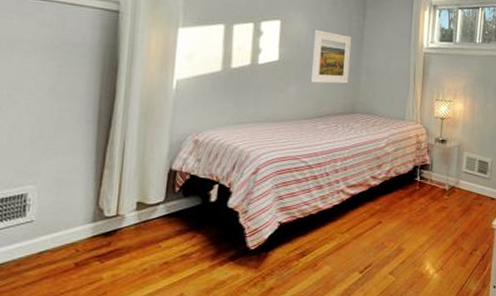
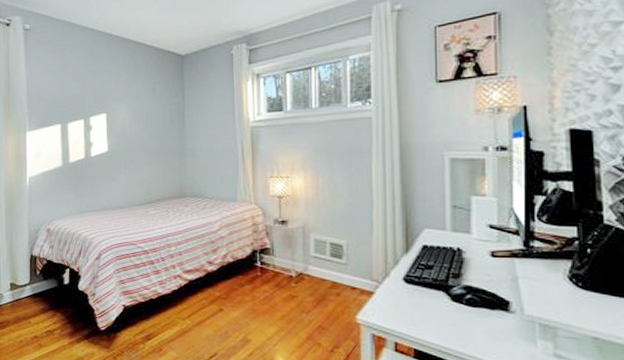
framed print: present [310,29,352,84] -> none [137,117,175,169]

